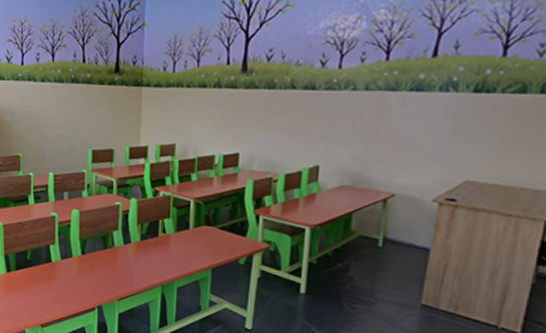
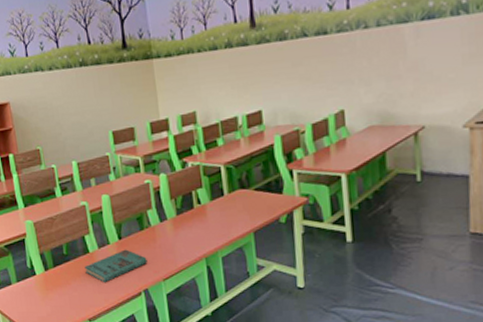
book: none [45,264,106,293] -> present [84,249,147,282]

